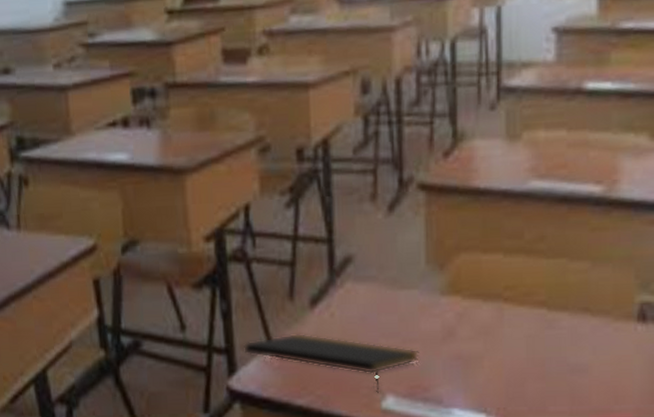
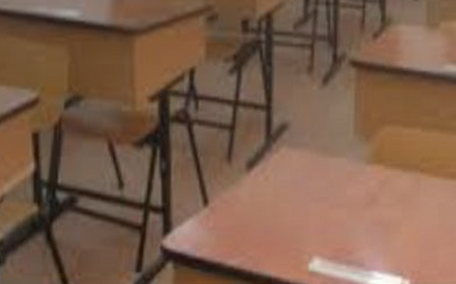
notepad: present [243,333,419,393] -> none [179,194,345,255]

